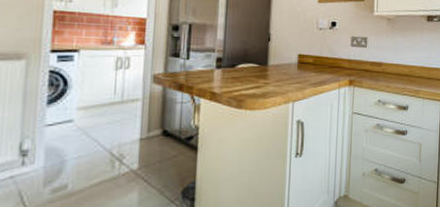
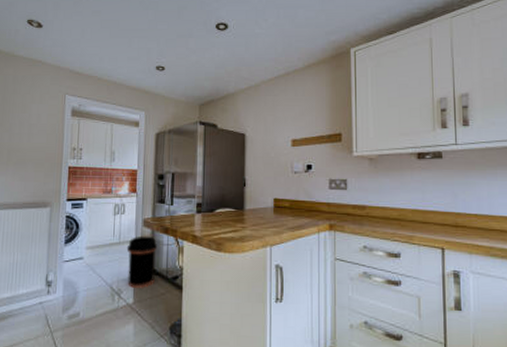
trash can: none [131,93,169,152] -> present [126,236,157,288]

